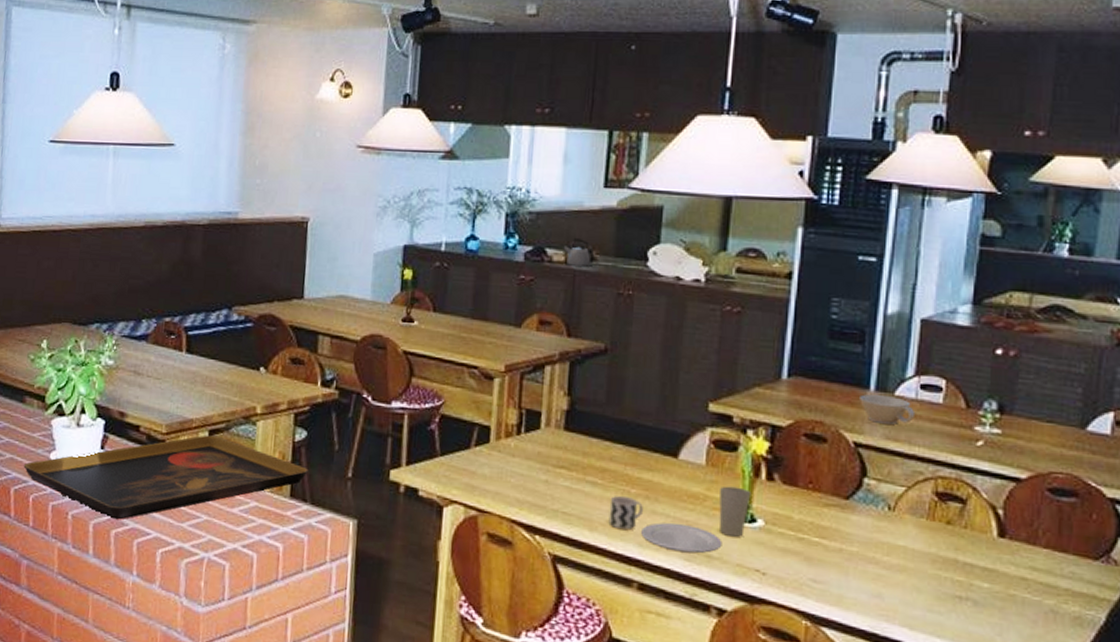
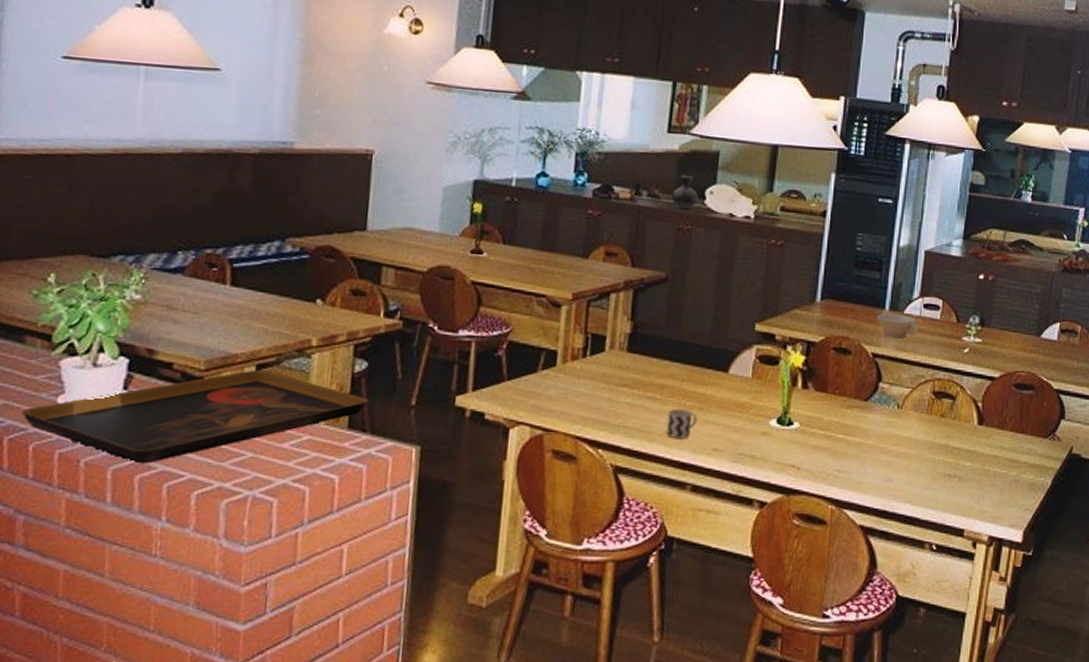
kettle: present [563,237,595,268] -> none [629,177,658,204]
ceramic jug: none [610,234,641,272] -> present [671,174,699,209]
plate: present [640,522,722,554] -> none [694,429,765,456]
cup: present [718,486,751,537] -> none [762,395,790,439]

